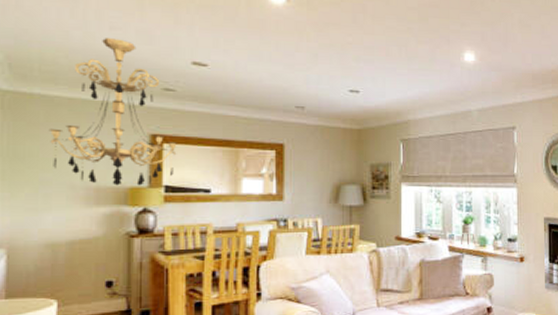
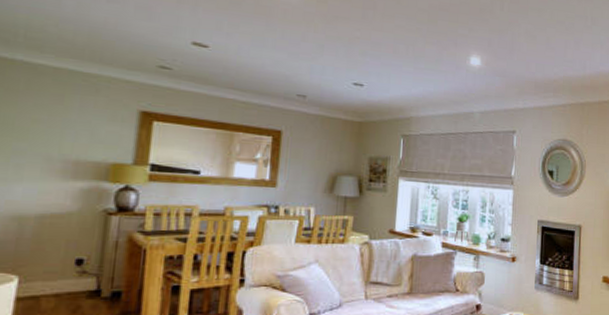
chandelier: present [48,38,179,186] -> none [28,10,170,162]

